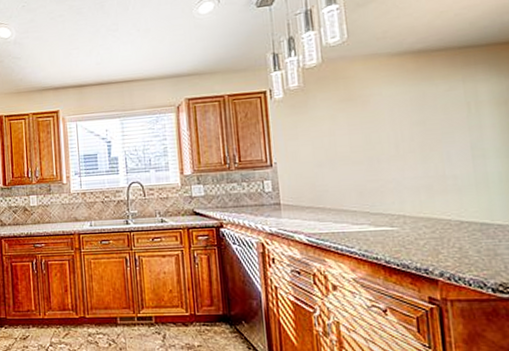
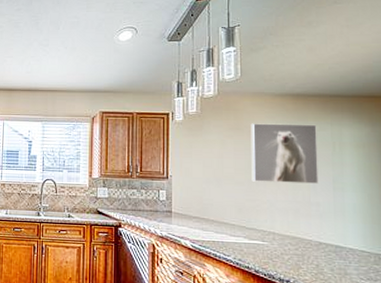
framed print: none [365,83,454,159] -> present [250,123,319,184]

